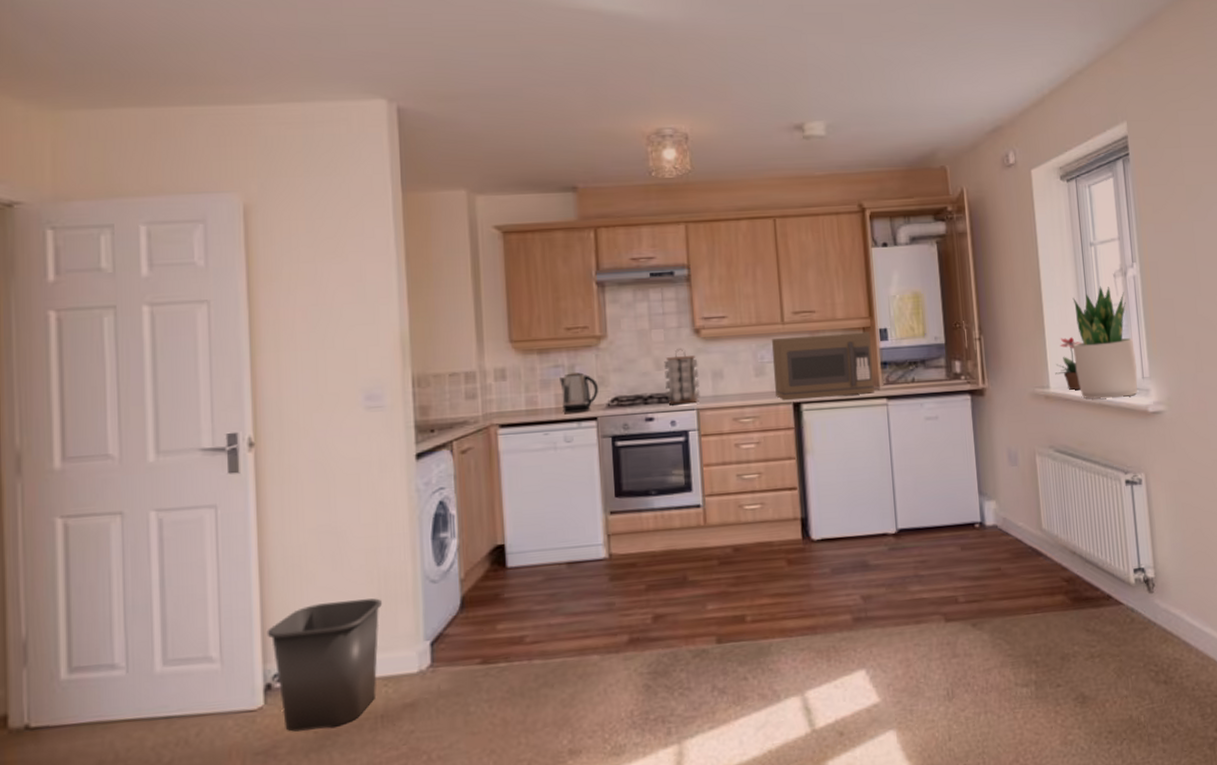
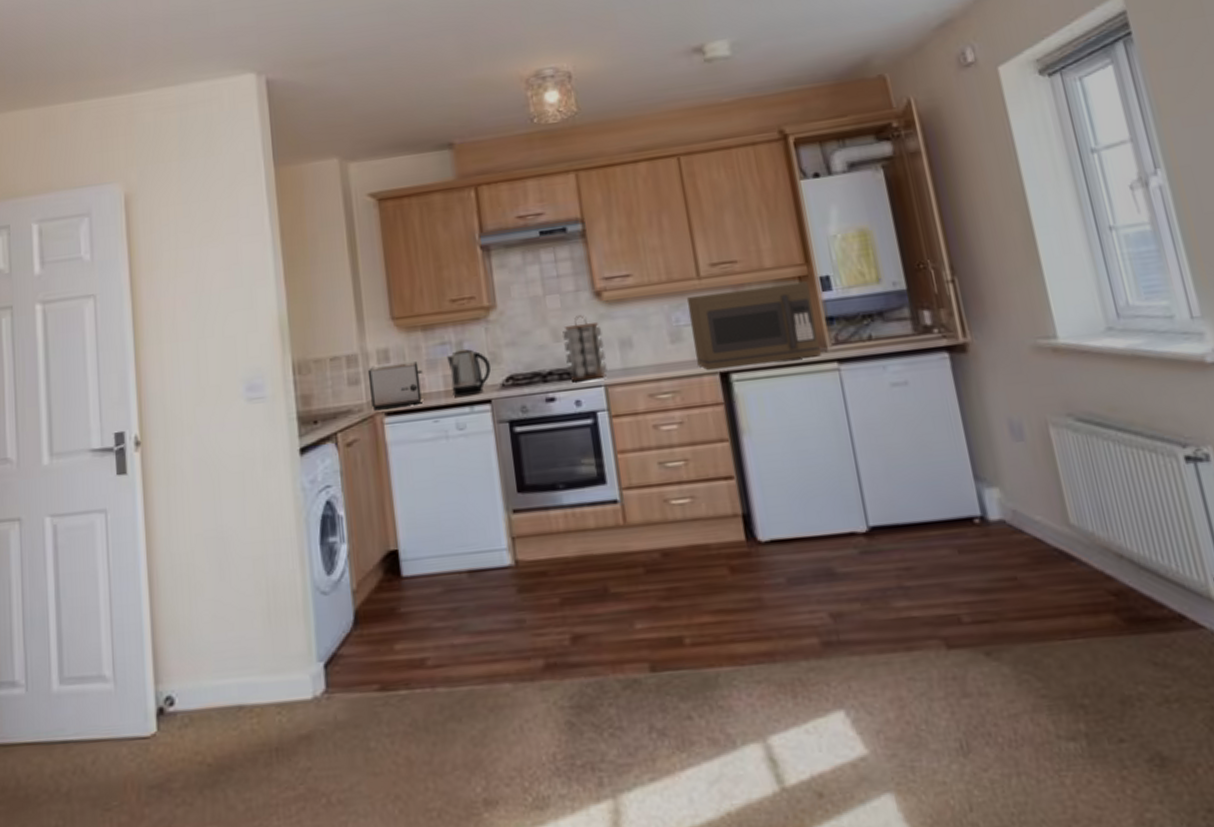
waste bin: present [267,598,383,732] -> none [157,612,273,764]
toaster: none [484,381,536,423] -> present [367,361,422,411]
potted flower: present [1055,337,1082,390] -> none [1062,271,1103,339]
planter: present [1072,286,1138,400] -> none [1075,202,1187,350]

